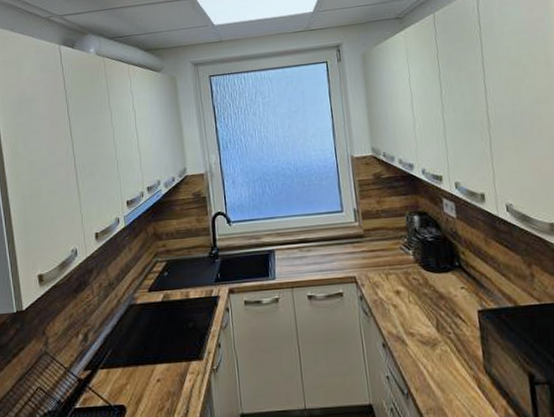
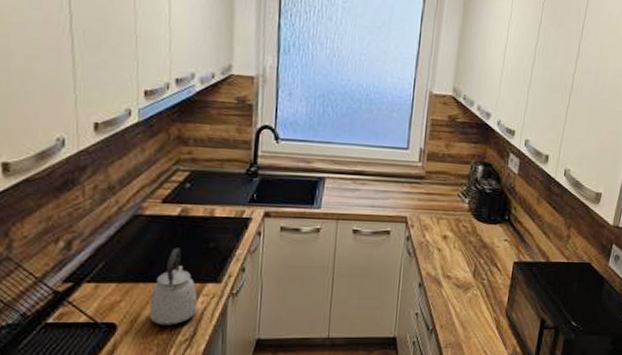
kettle: none [149,330,187,405] -> present [150,248,198,325]

